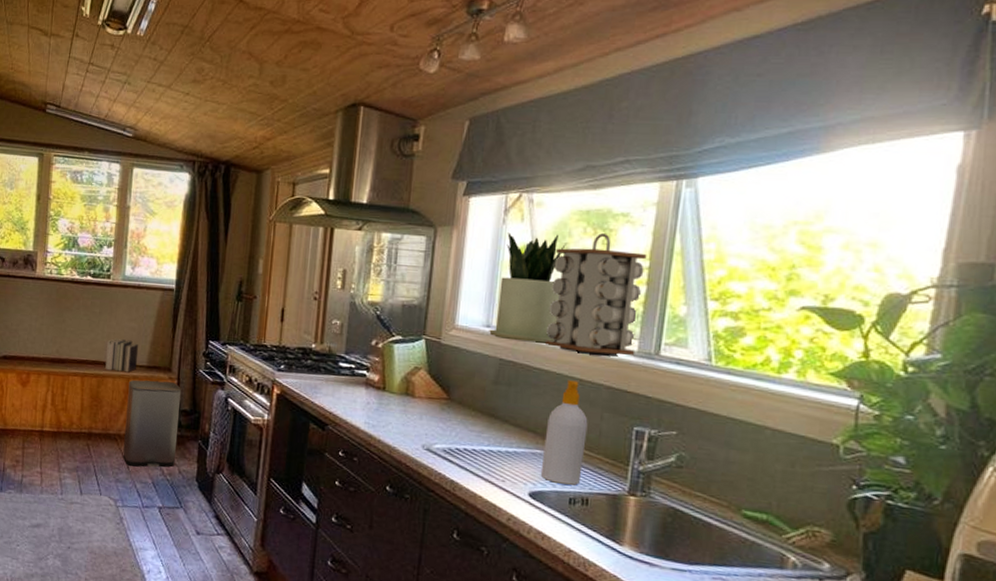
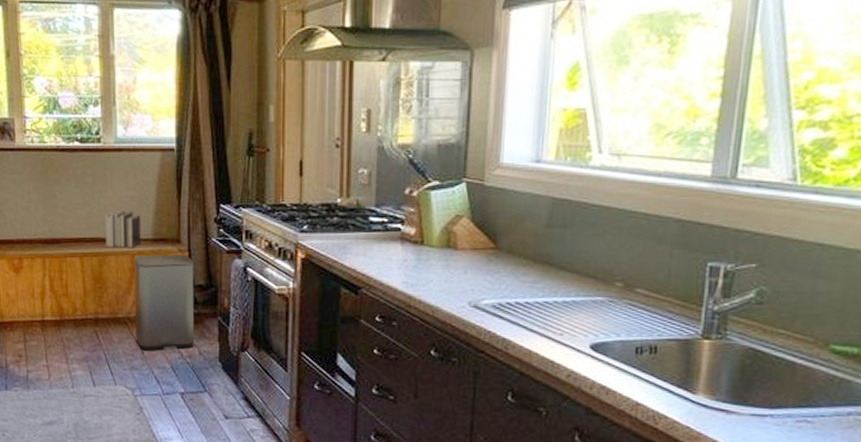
planter: present [489,232,566,343] -> none [539,45,626,176]
soap bottle: present [540,380,588,486] -> none [602,216,655,333]
spice rack: present [544,233,647,357] -> none [603,40,721,184]

